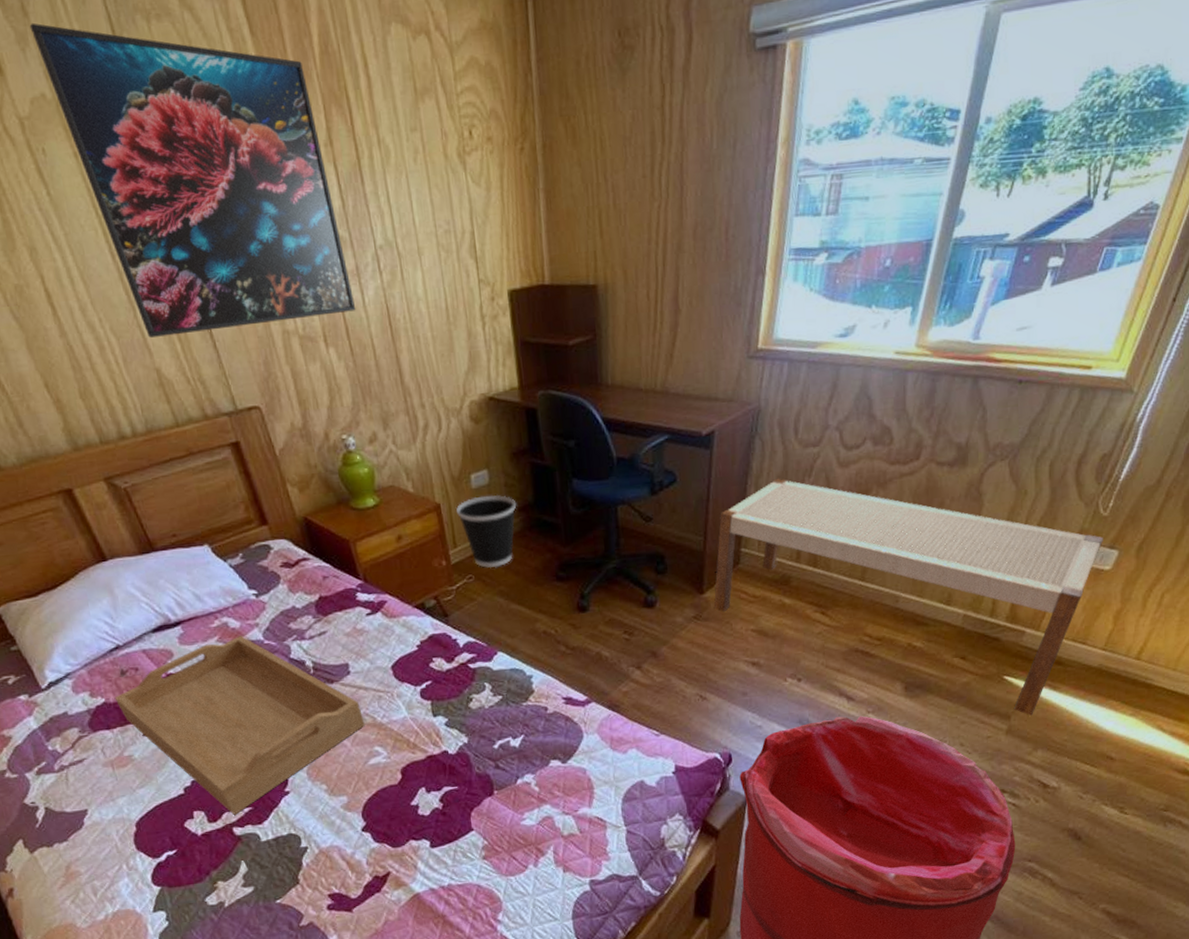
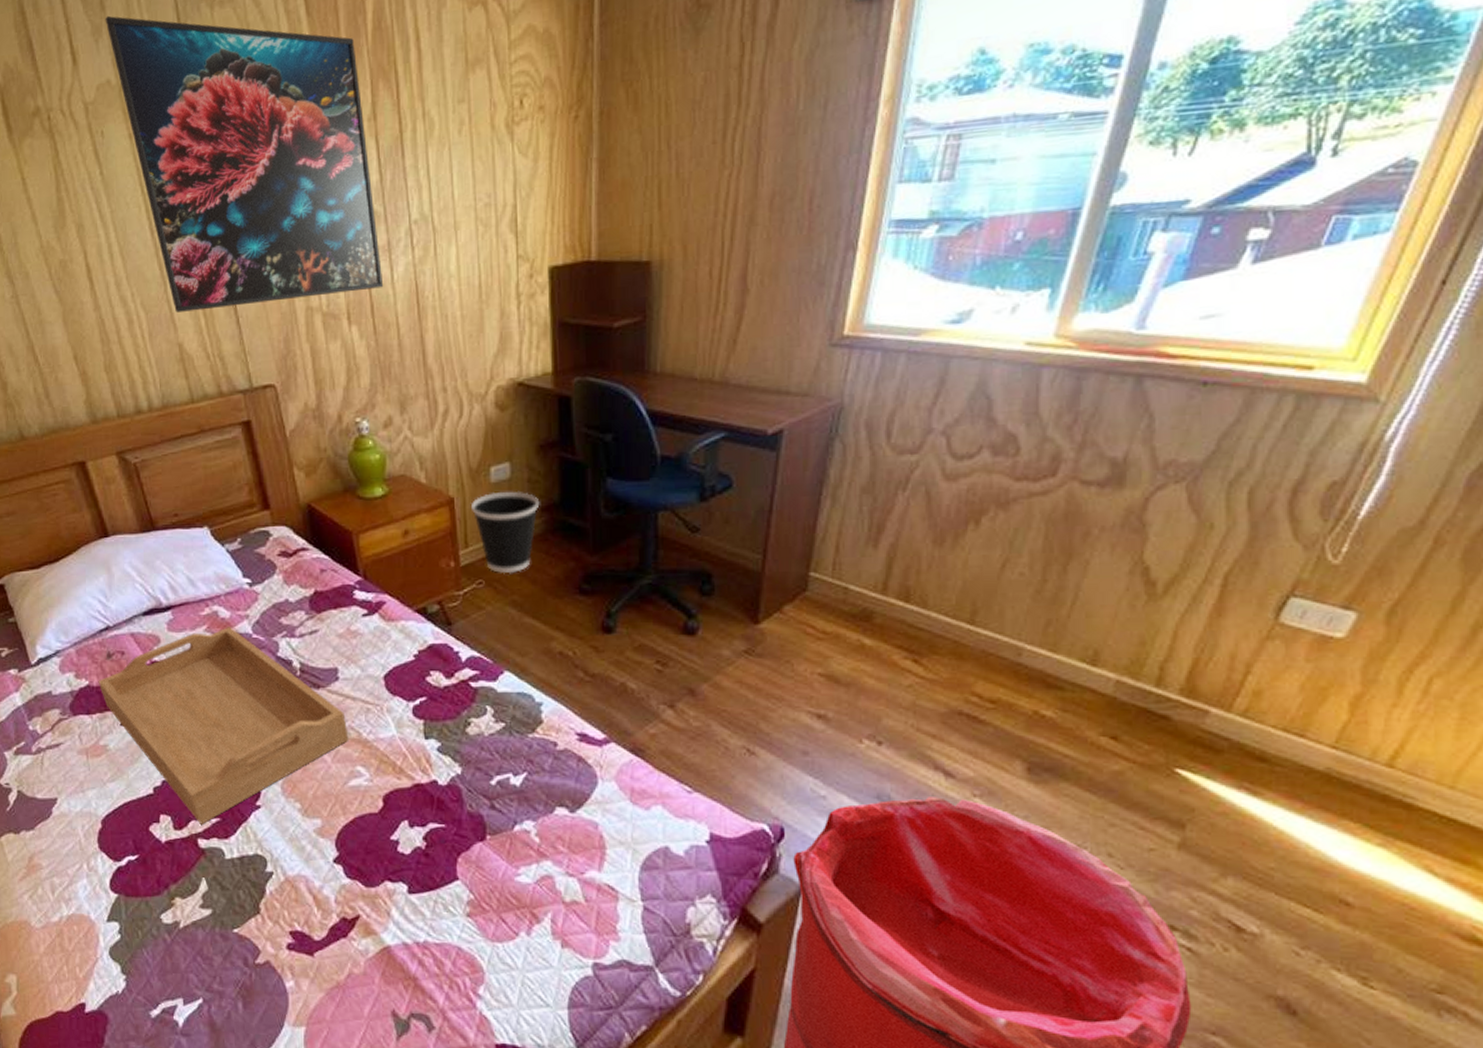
bench: present [713,478,1103,716] -> none [771,489,1332,828]

